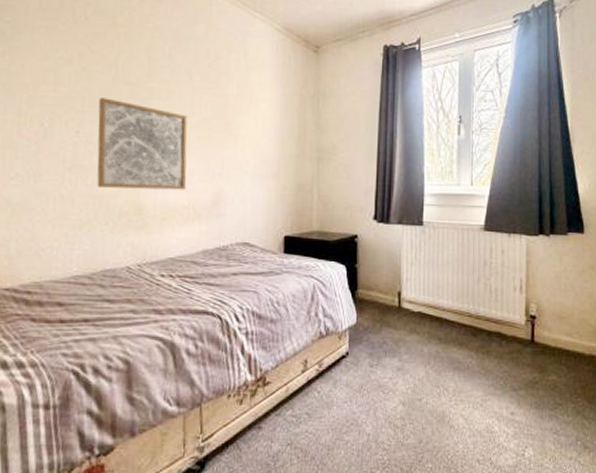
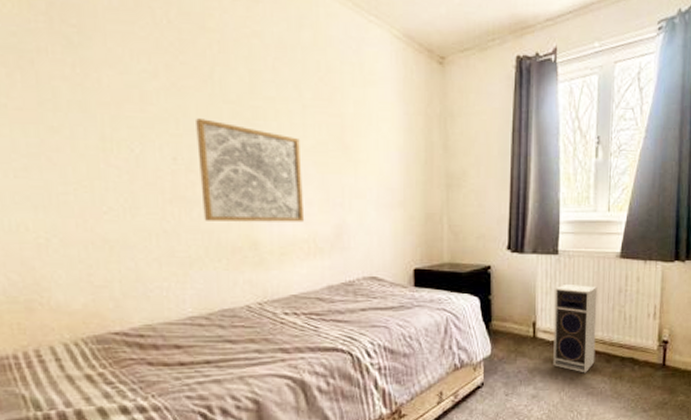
speaker: none [418,254,462,347] -> present [553,283,598,373]

